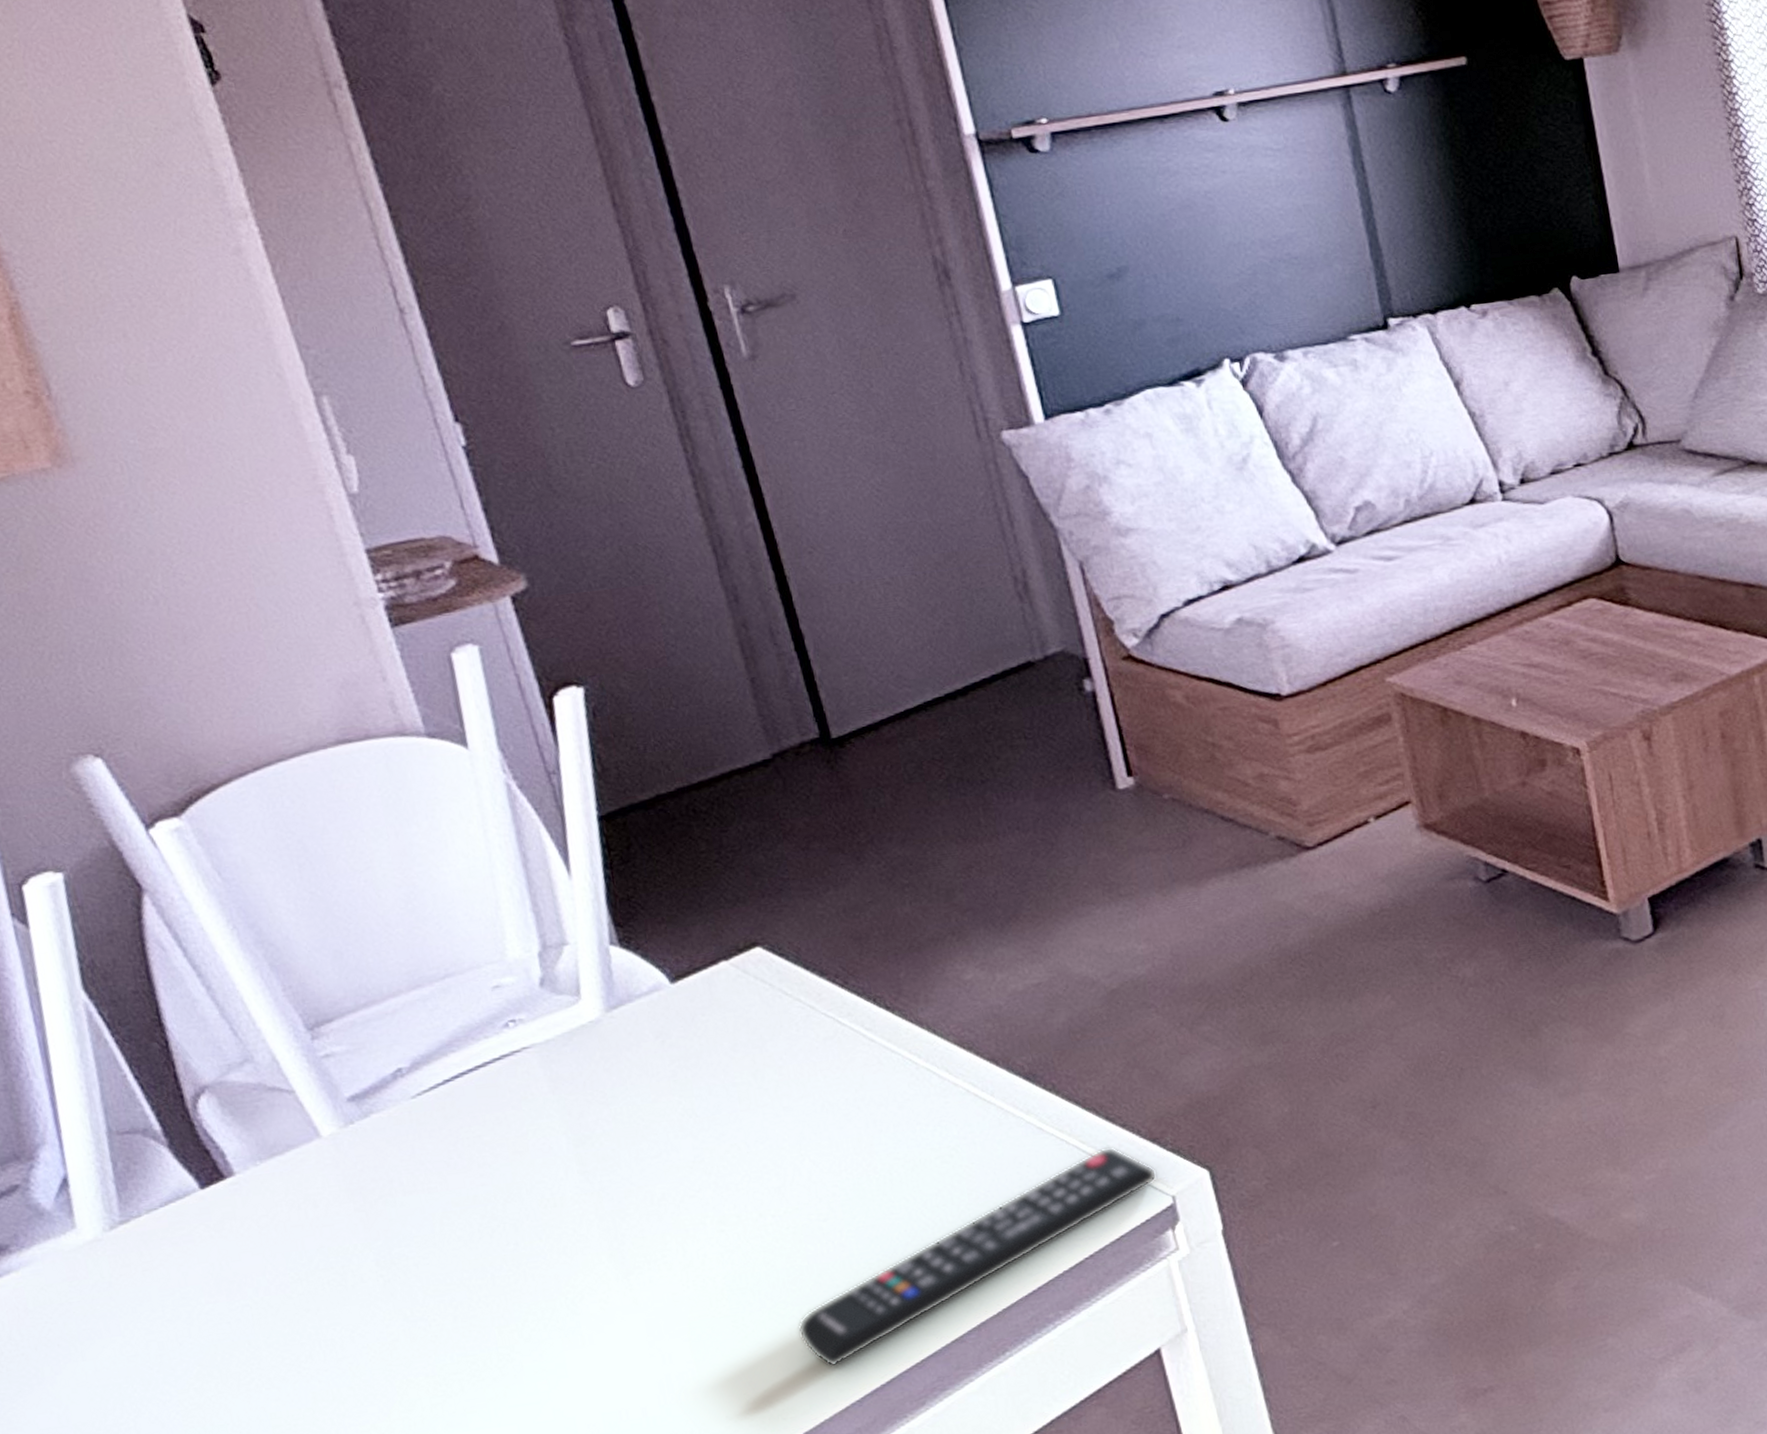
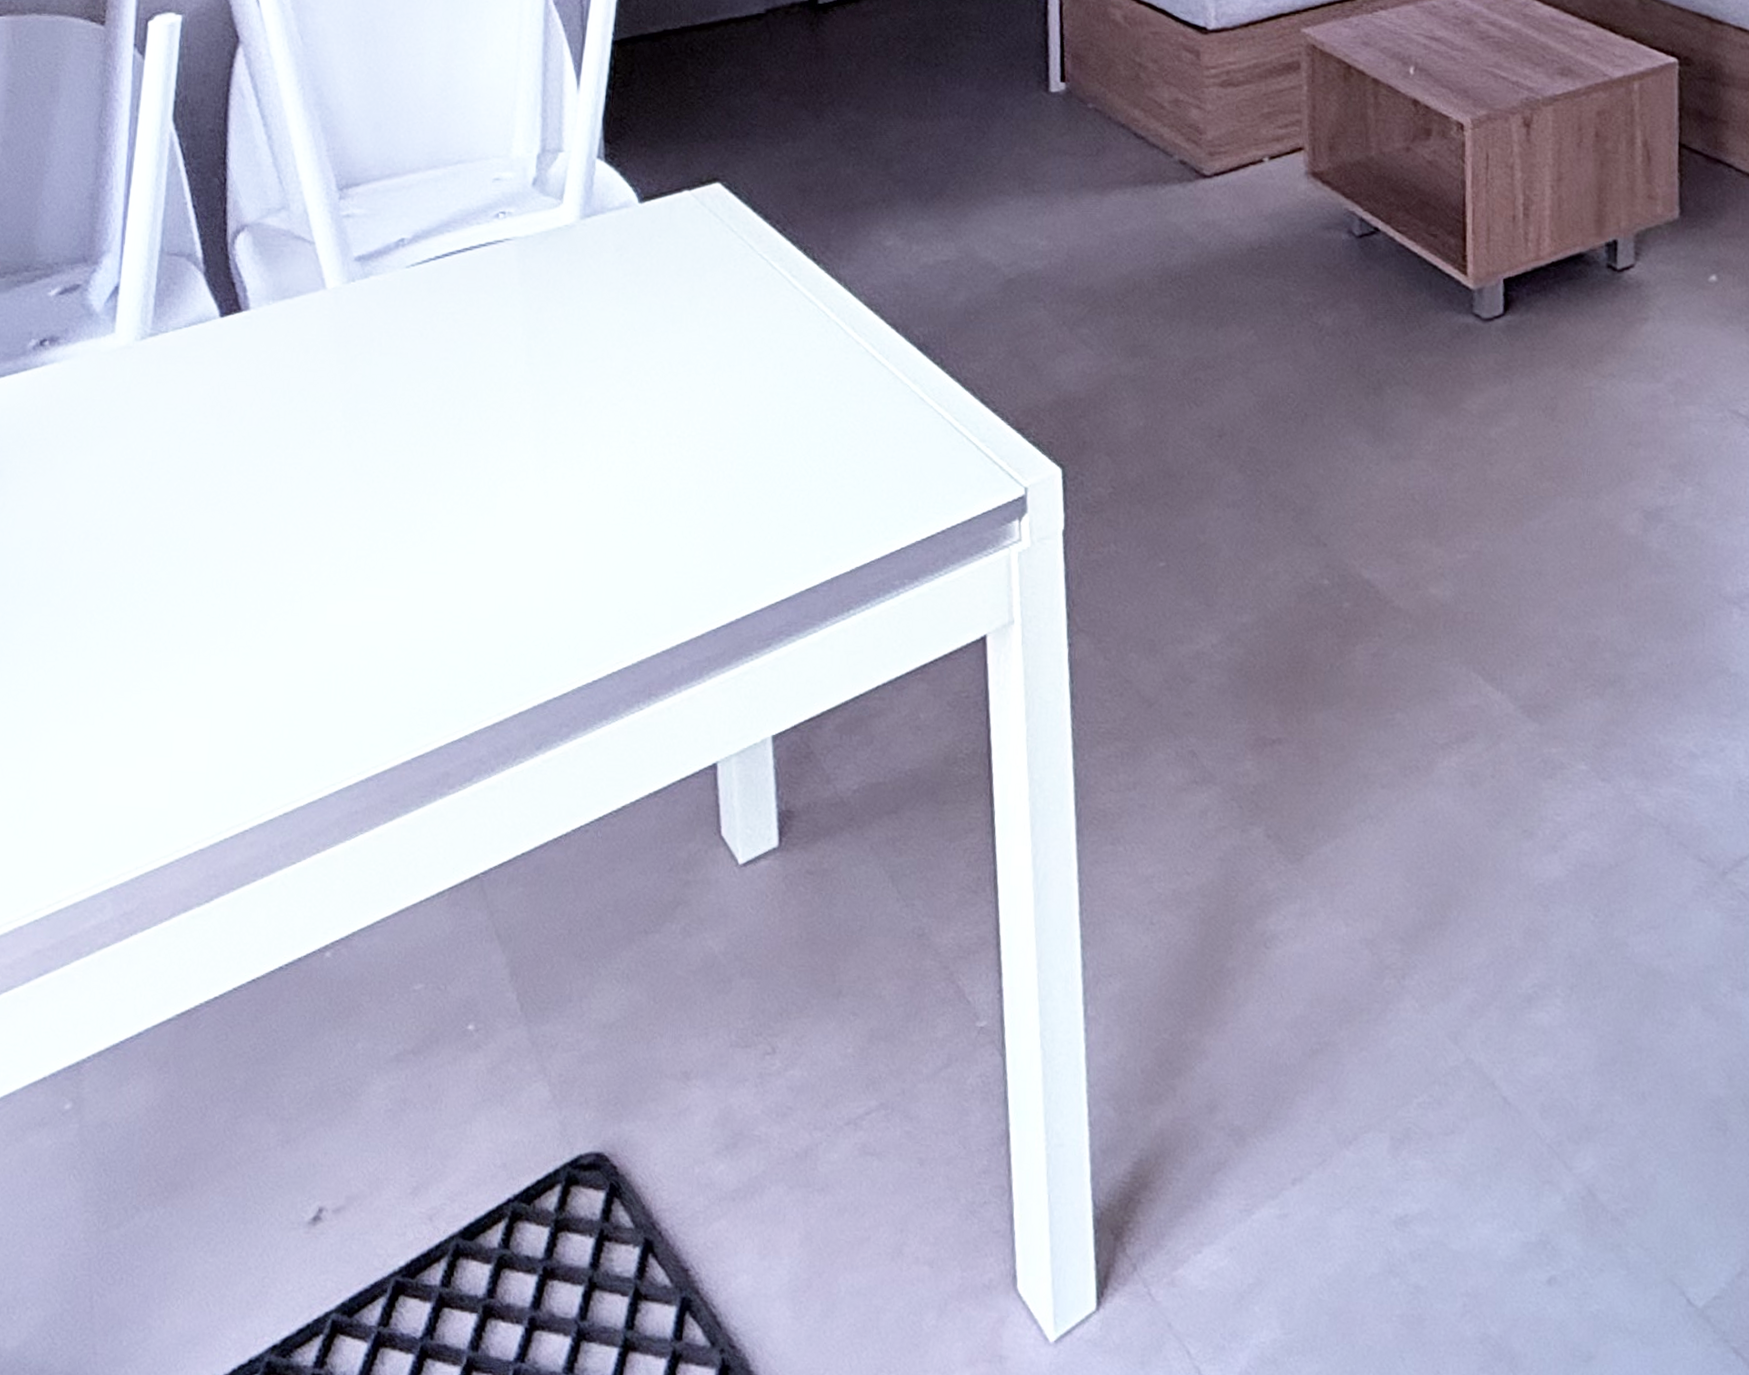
remote control: present [798,1147,1158,1367] -> none [676,428,1016,592]

